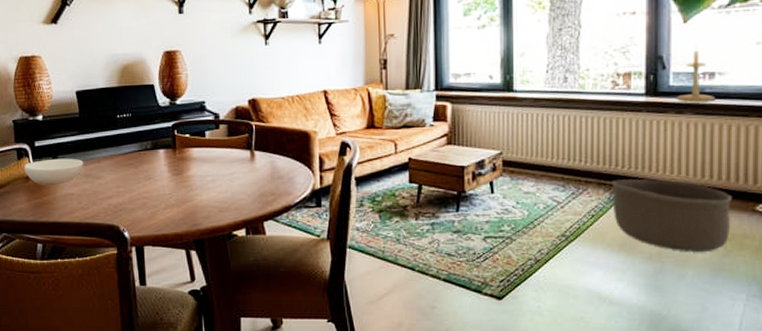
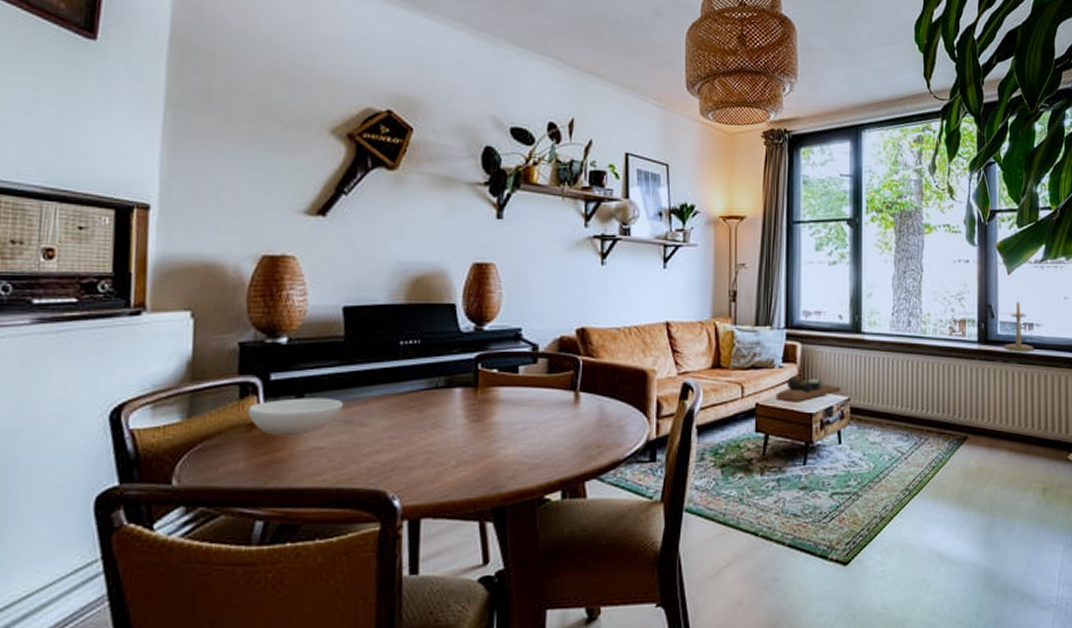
decorative tray: none [427,133,492,157] -> present [775,376,840,402]
basket: present [611,179,732,253] -> none [949,428,1049,504]

